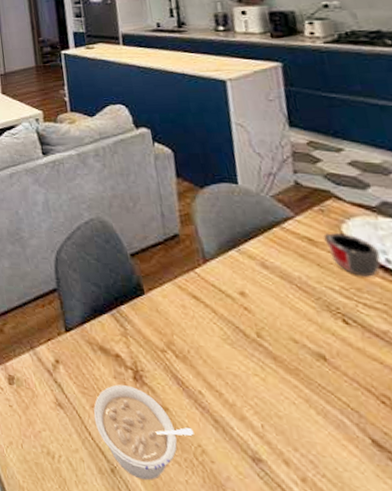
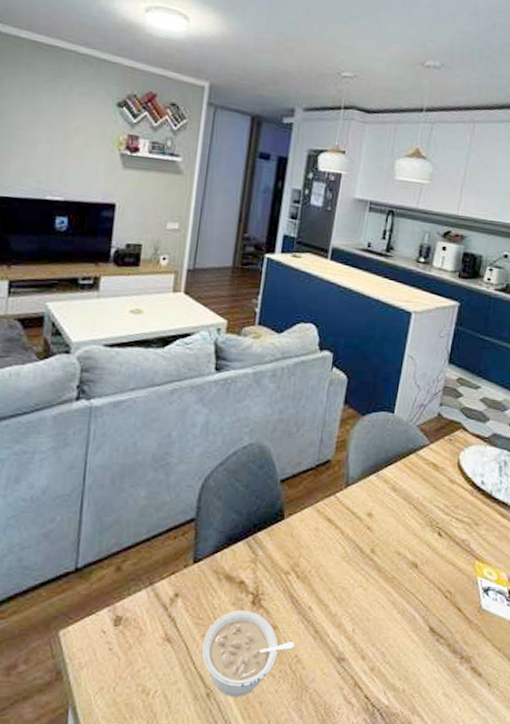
mug: present [323,233,381,277] -> none [445,459,479,496]

